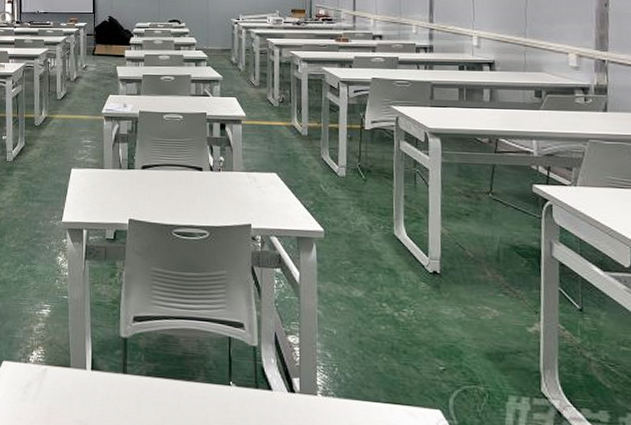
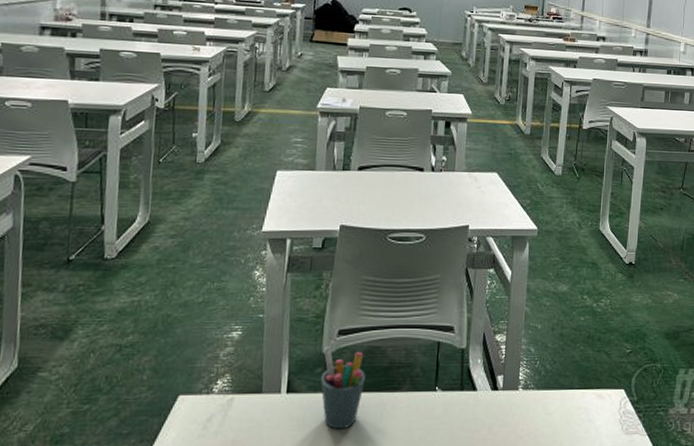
pen holder: none [121,330,161,411] -> present [321,346,366,430]

